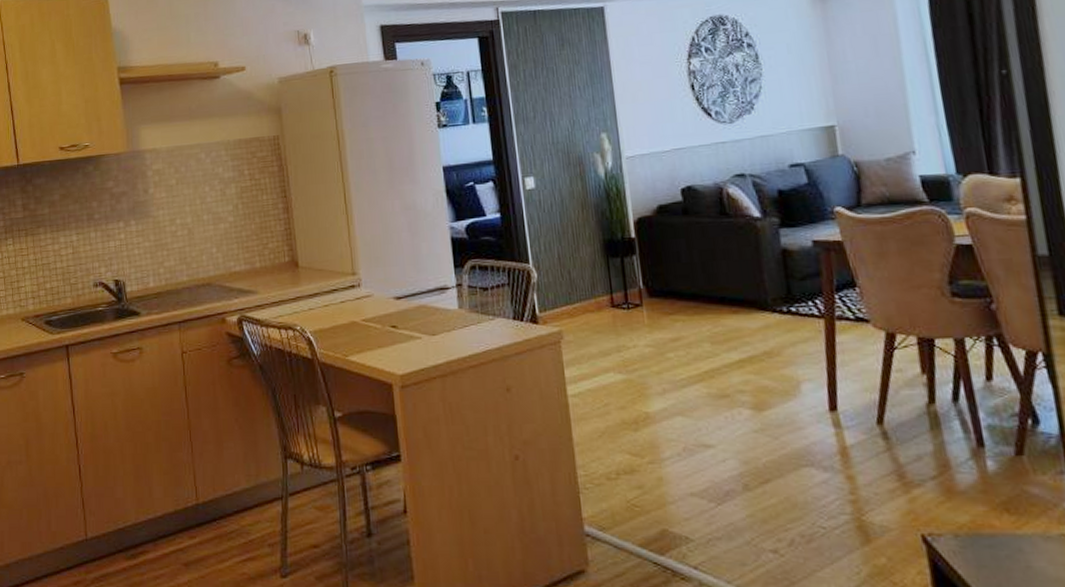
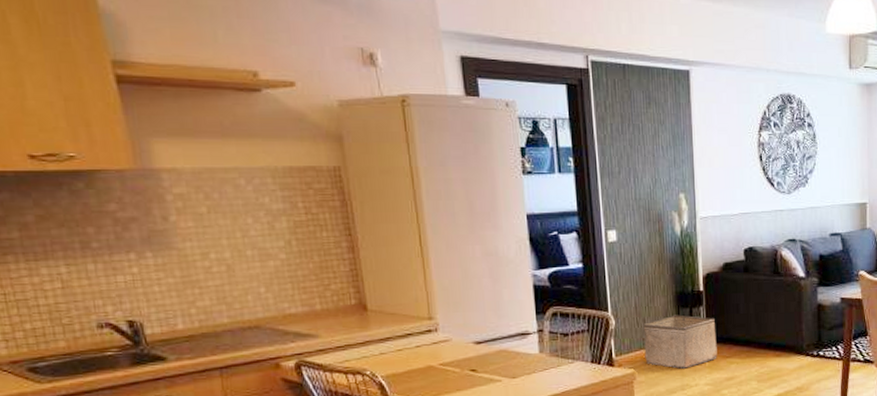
storage bin: none [569,265,658,327] -> present [643,315,717,369]

